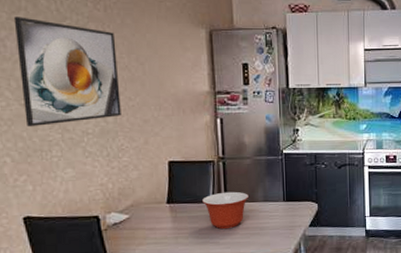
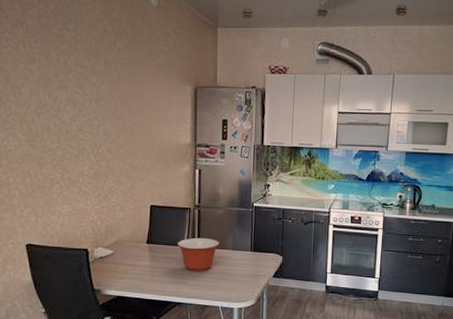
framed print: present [13,16,121,127] -> none [29,67,113,166]

